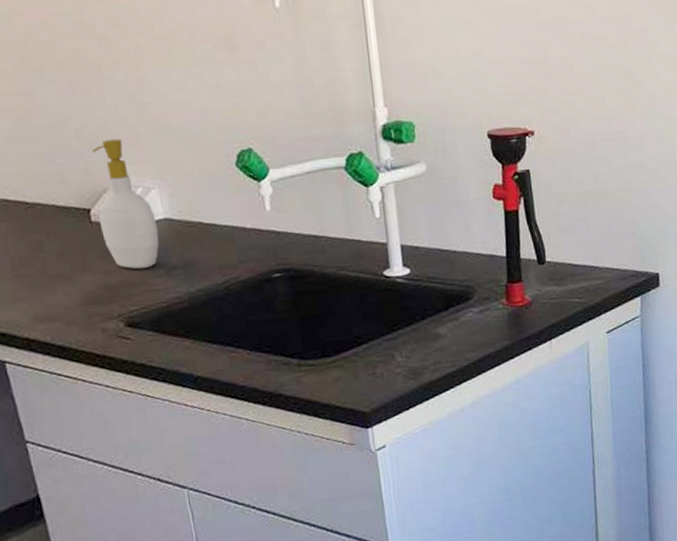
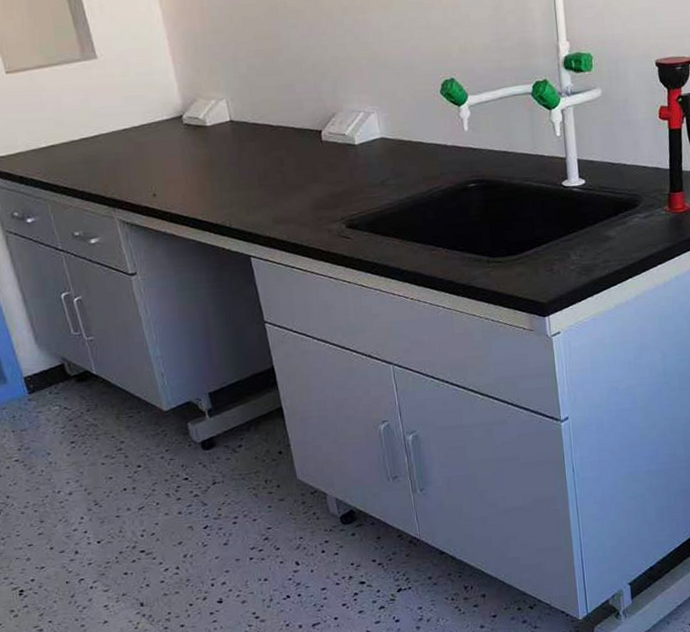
soap bottle: present [92,138,160,270] -> none [324,72,376,180]

